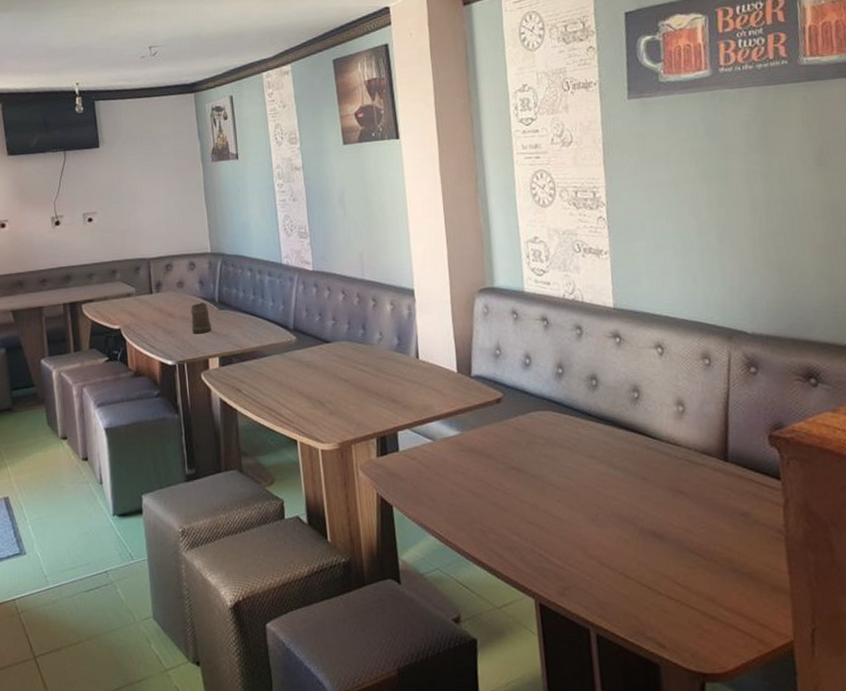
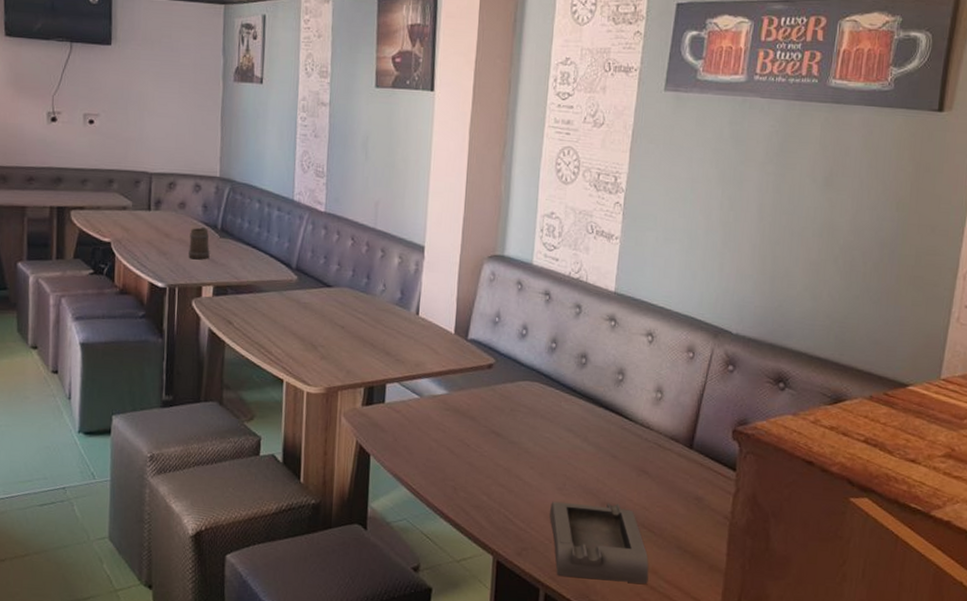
ashtray: none [585,529,707,614] -> present [549,501,649,584]

